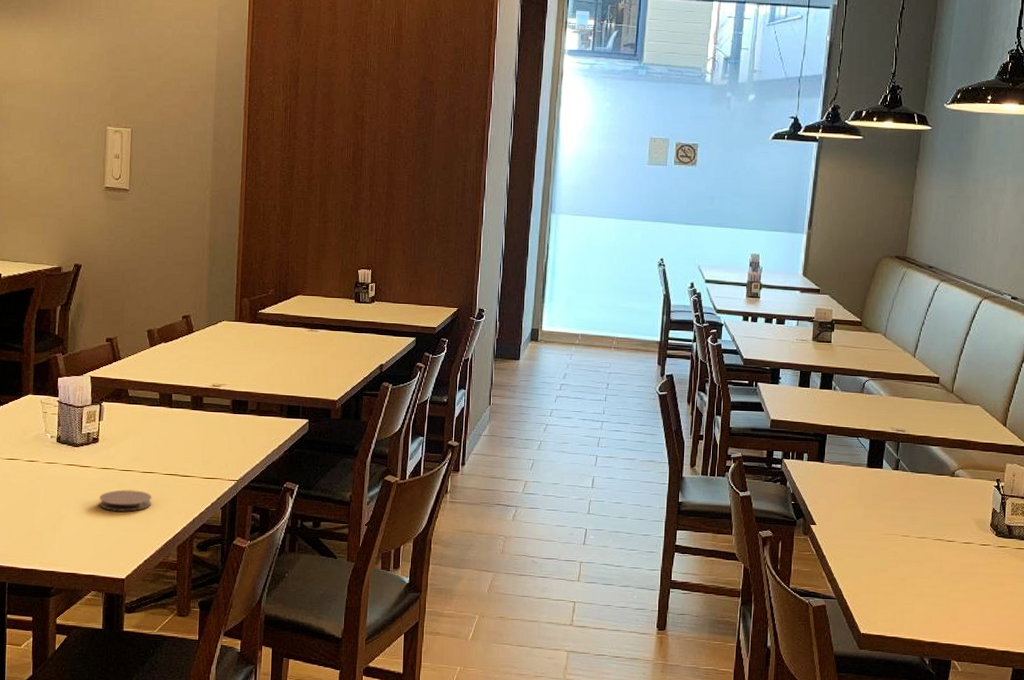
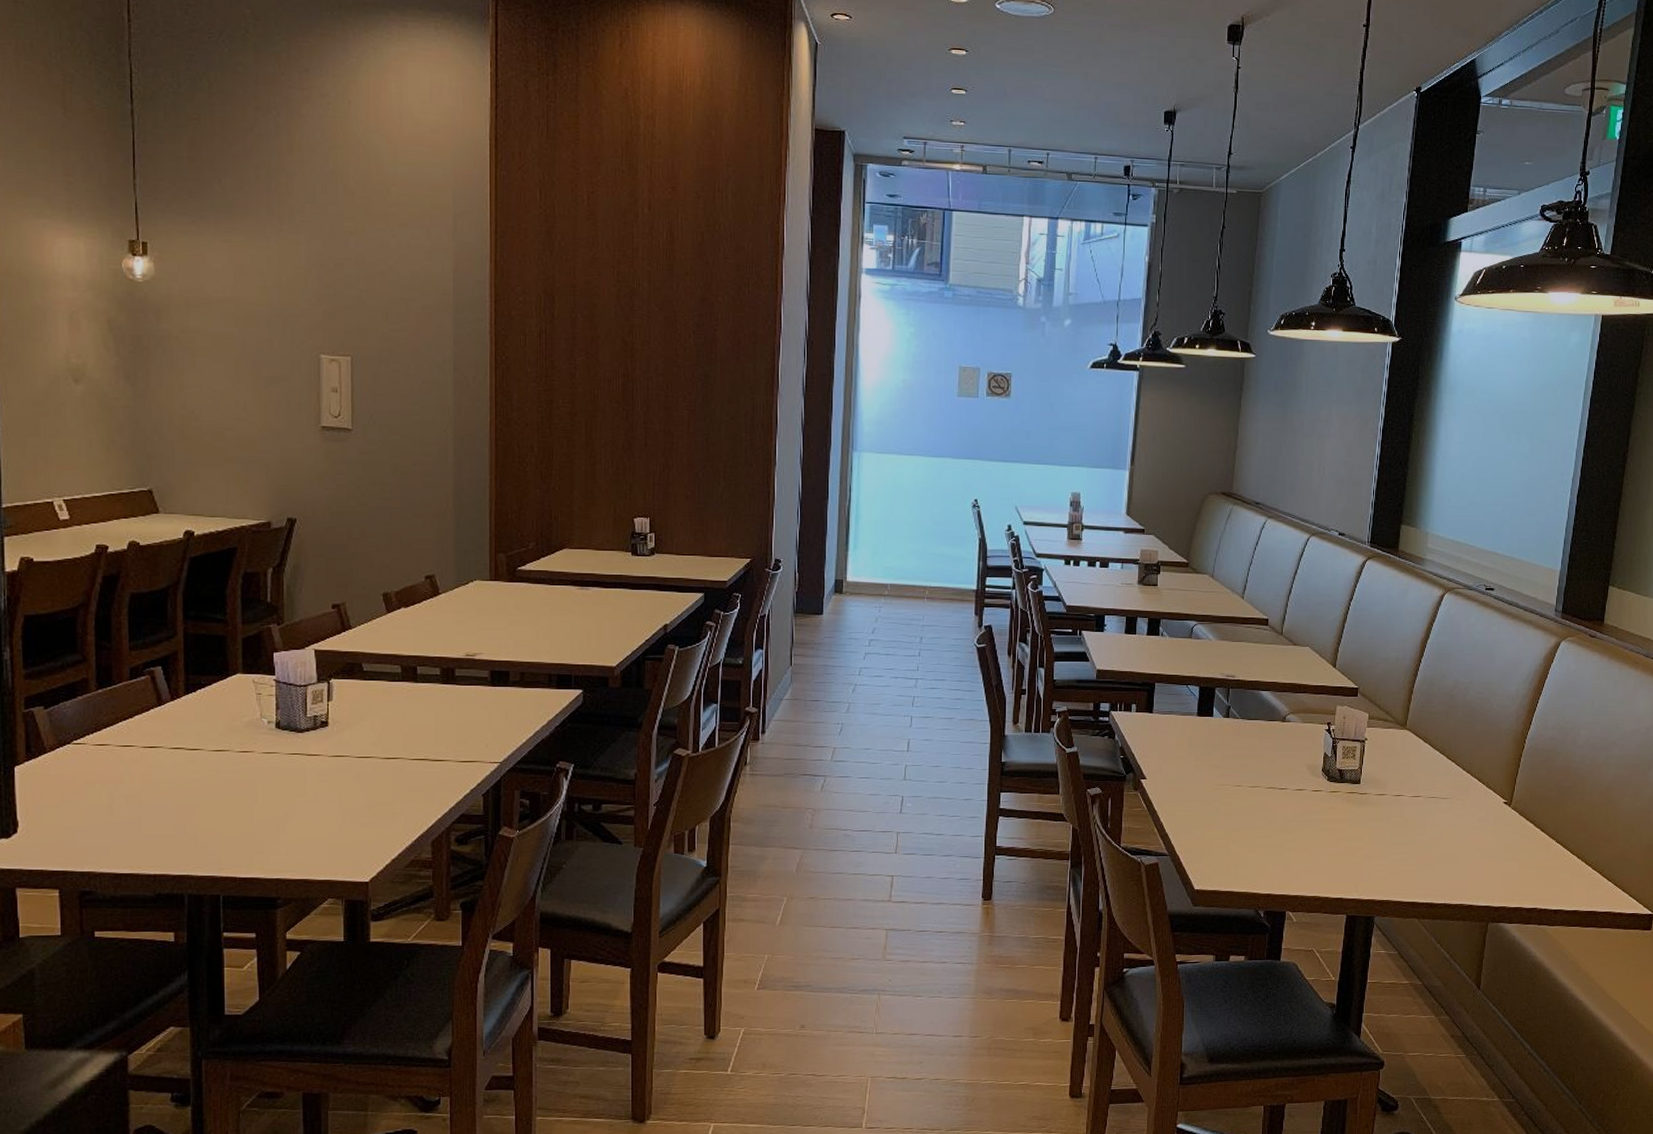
coaster: present [99,489,152,512] -> none [332,779,398,805]

